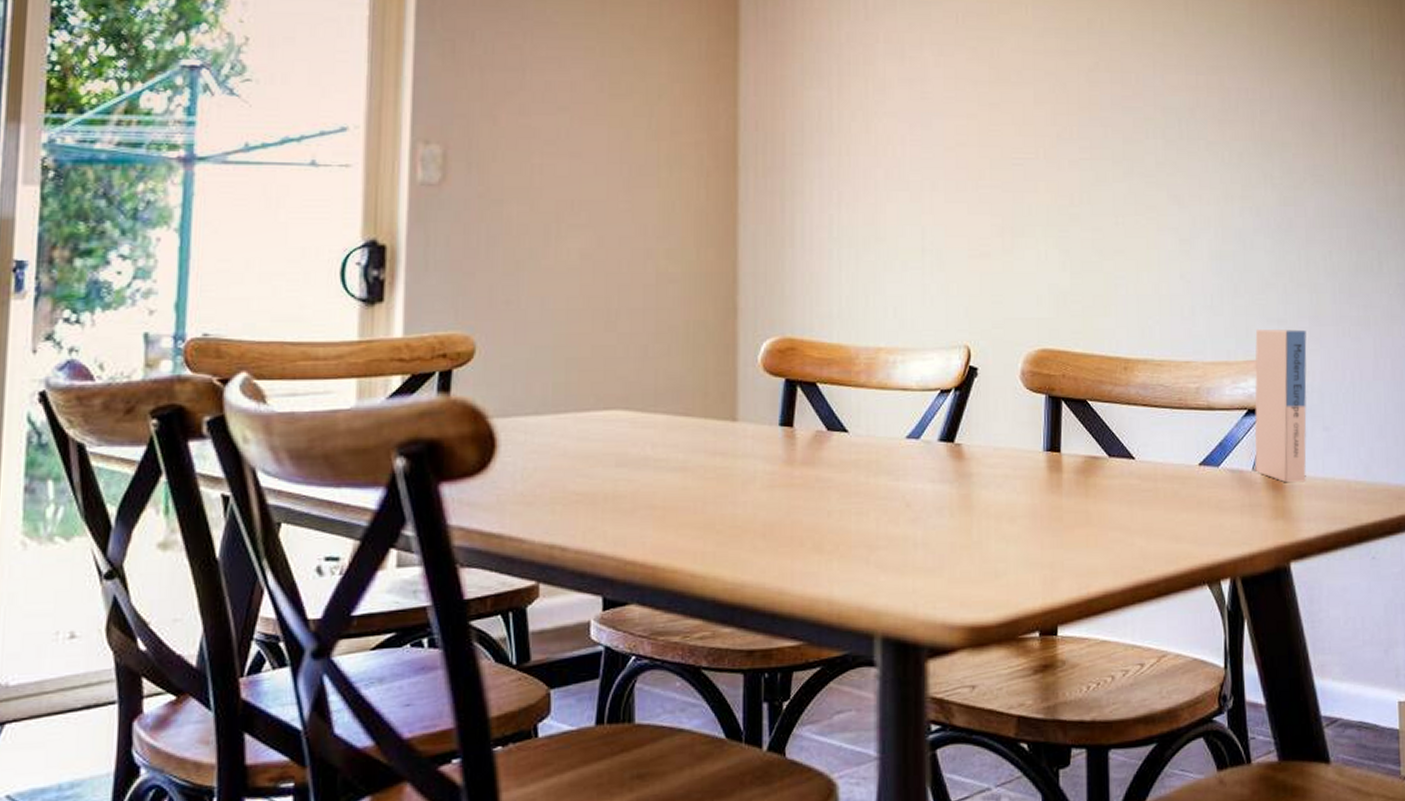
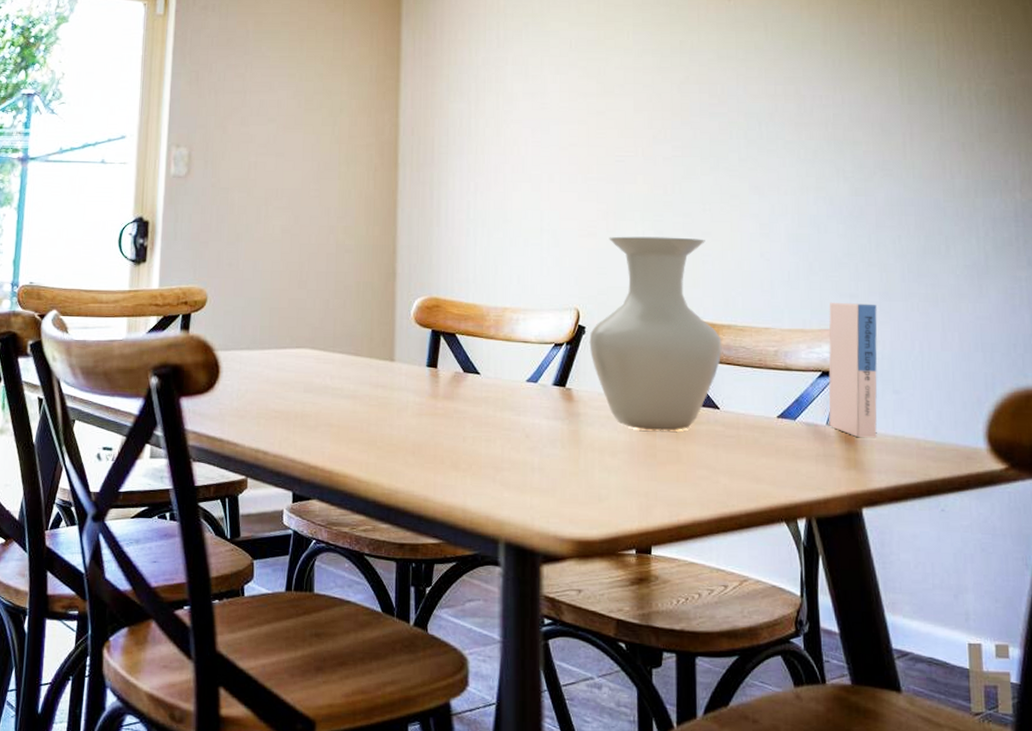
vase: none [982,256,1138,489] -> present [589,236,722,431]

